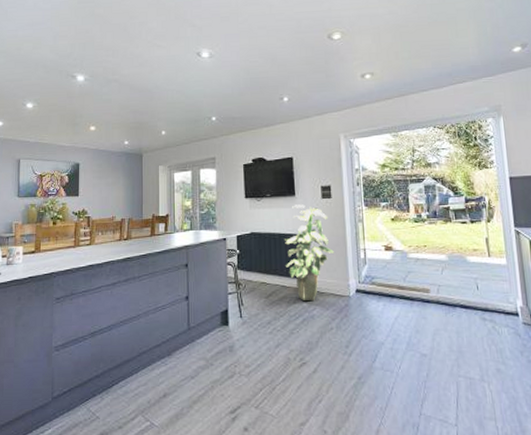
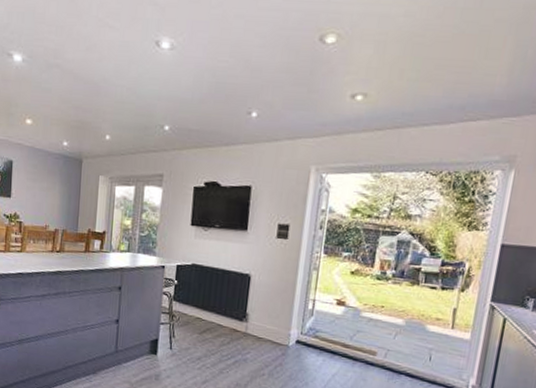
indoor plant: present [285,204,334,302] -> none [225,240,280,345]

